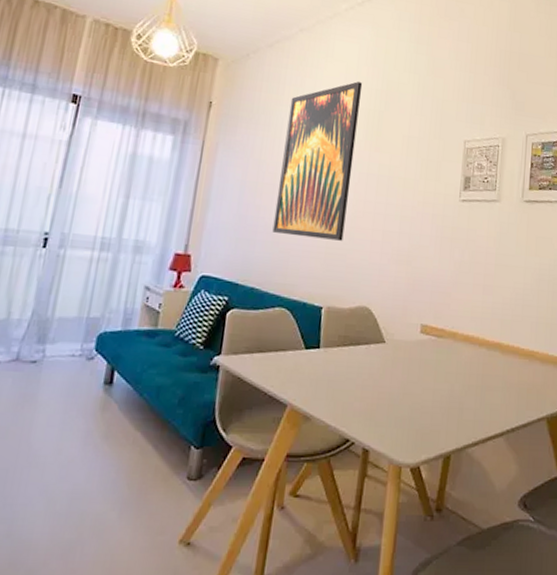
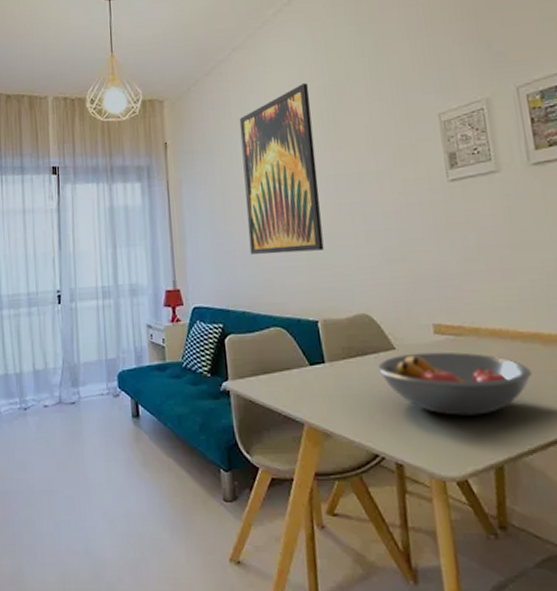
fruit bowl: none [365,348,488,409] -> present [377,352,532,416]

